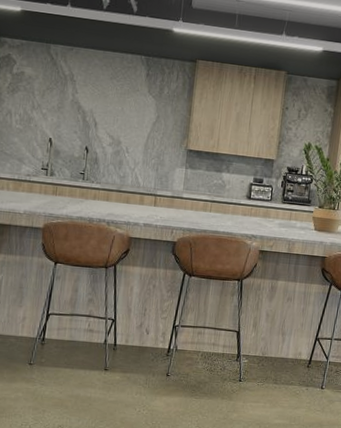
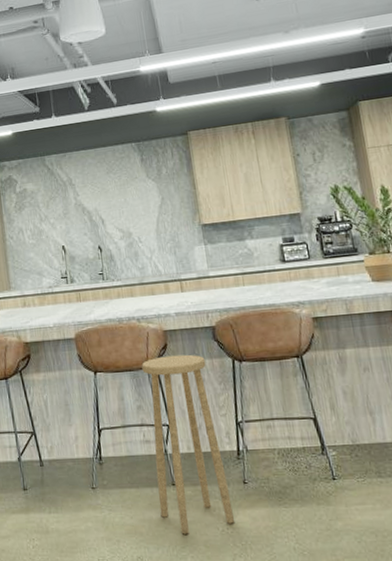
stool: none [88,259,160,411] -> present [141,354,235,534]

